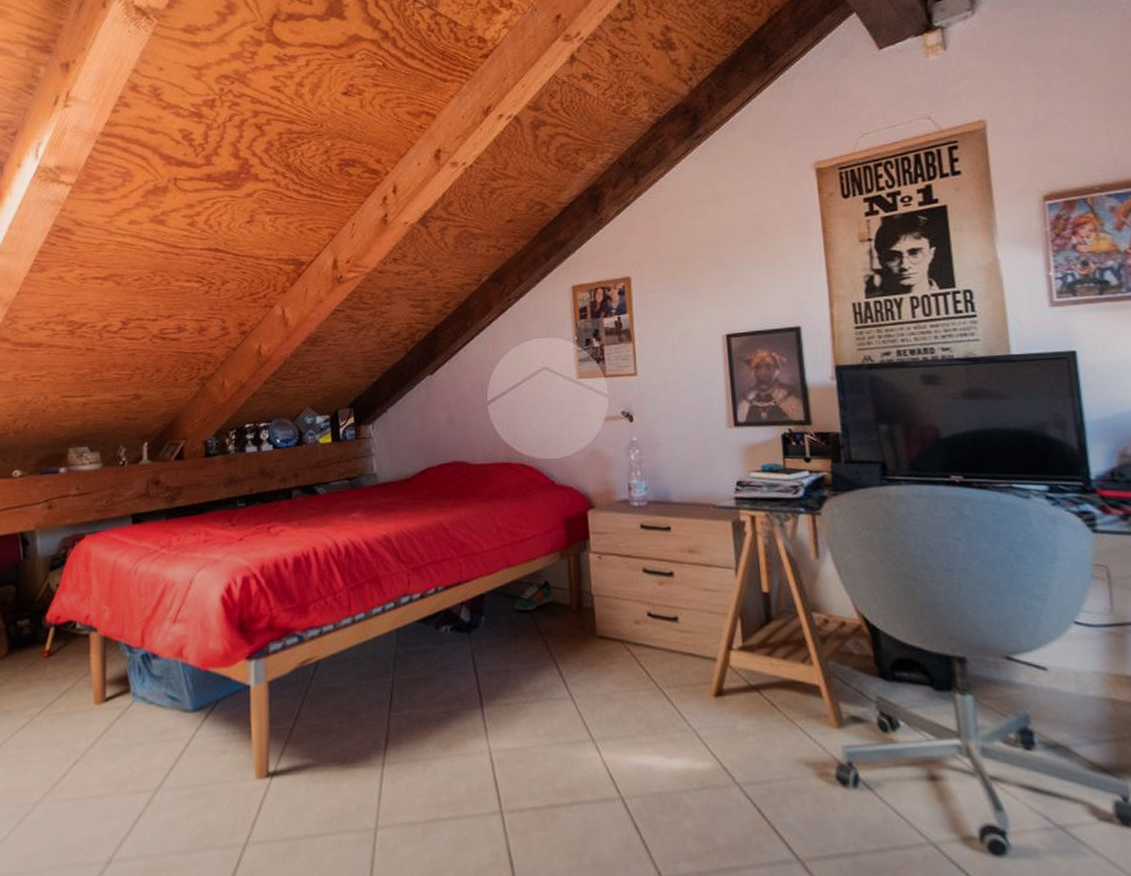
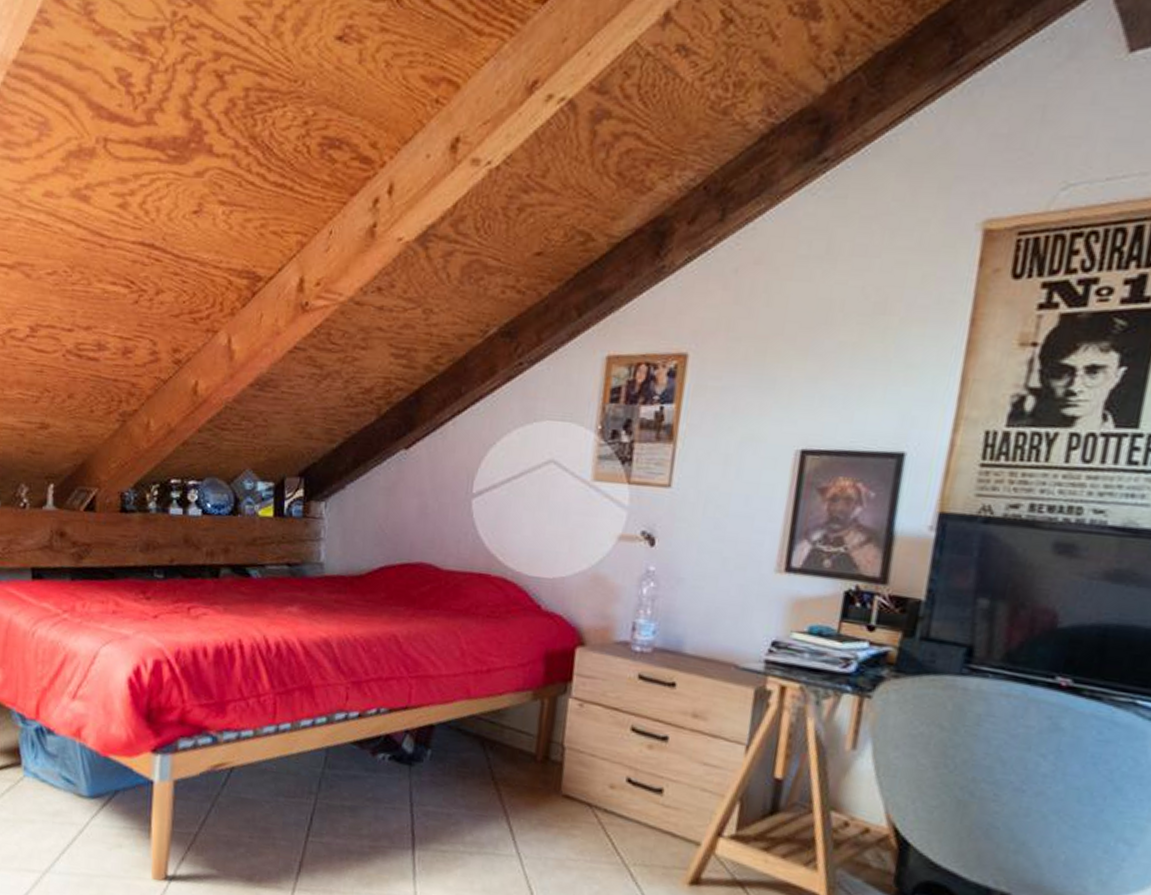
sneaker: present [514,580,553,611] -> none [467,721,517,753]

